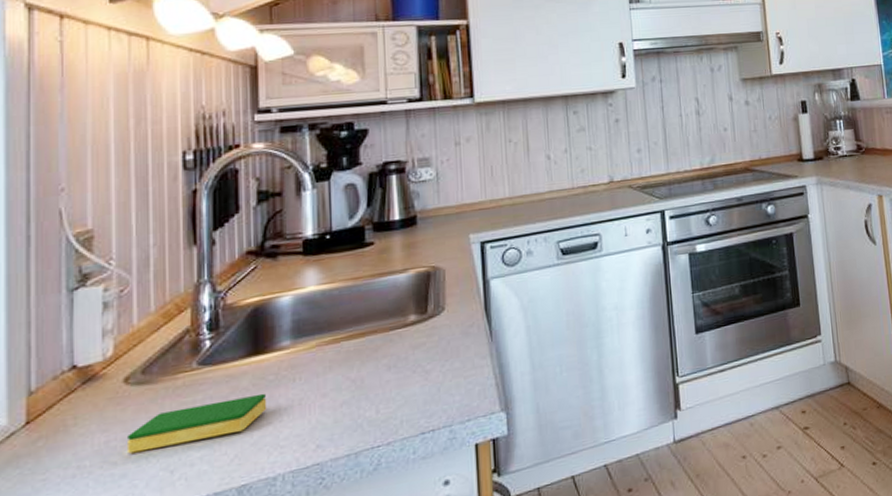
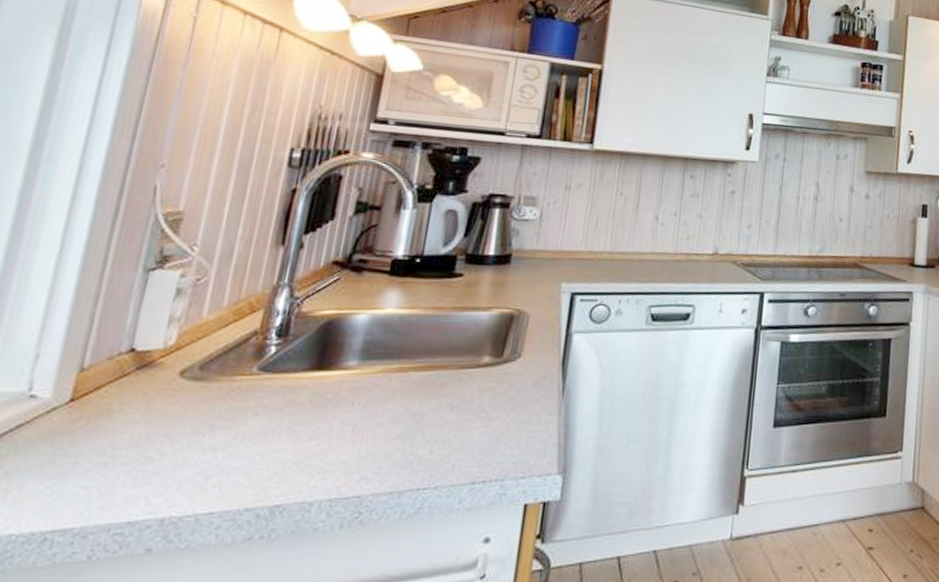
dish sponge: present [128,393,267,454] -> none [166,411,321,451]

